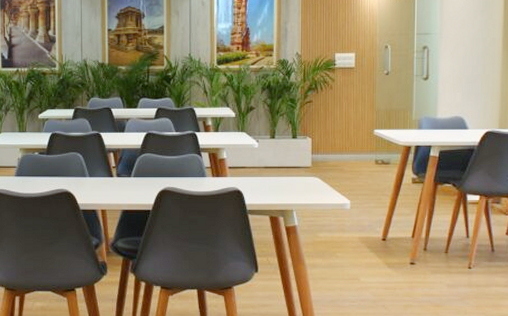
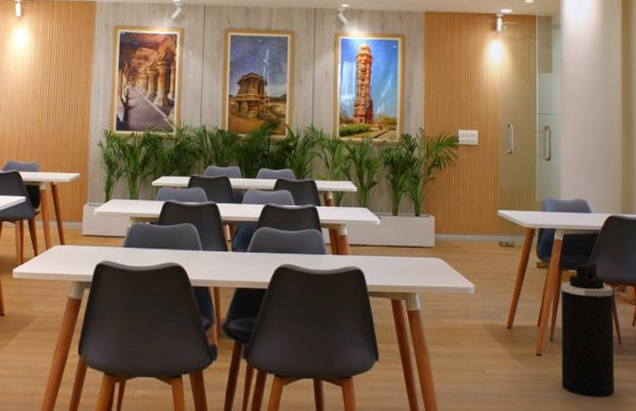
trash can: none [434,177,488,301] -> present [561,262,614,397]

